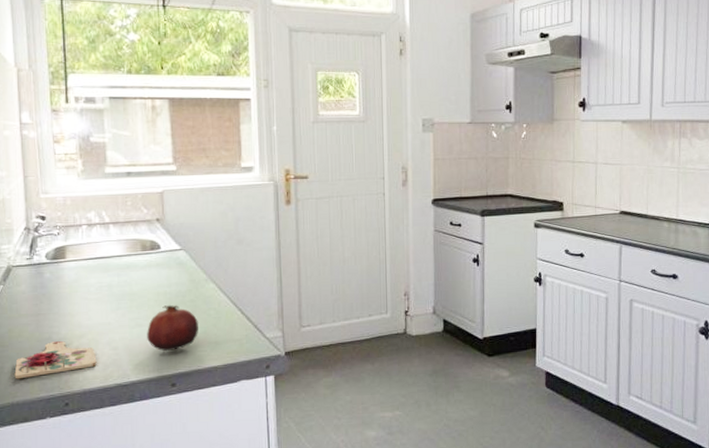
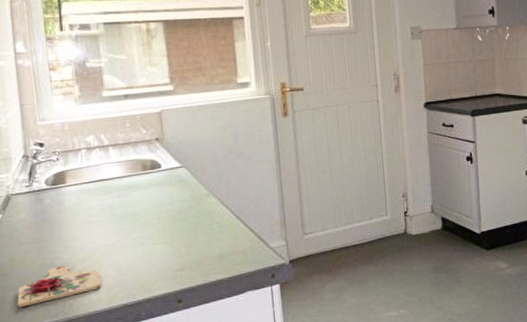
fruit: present [147,305,198,352] -> none [151,222,202,268]

